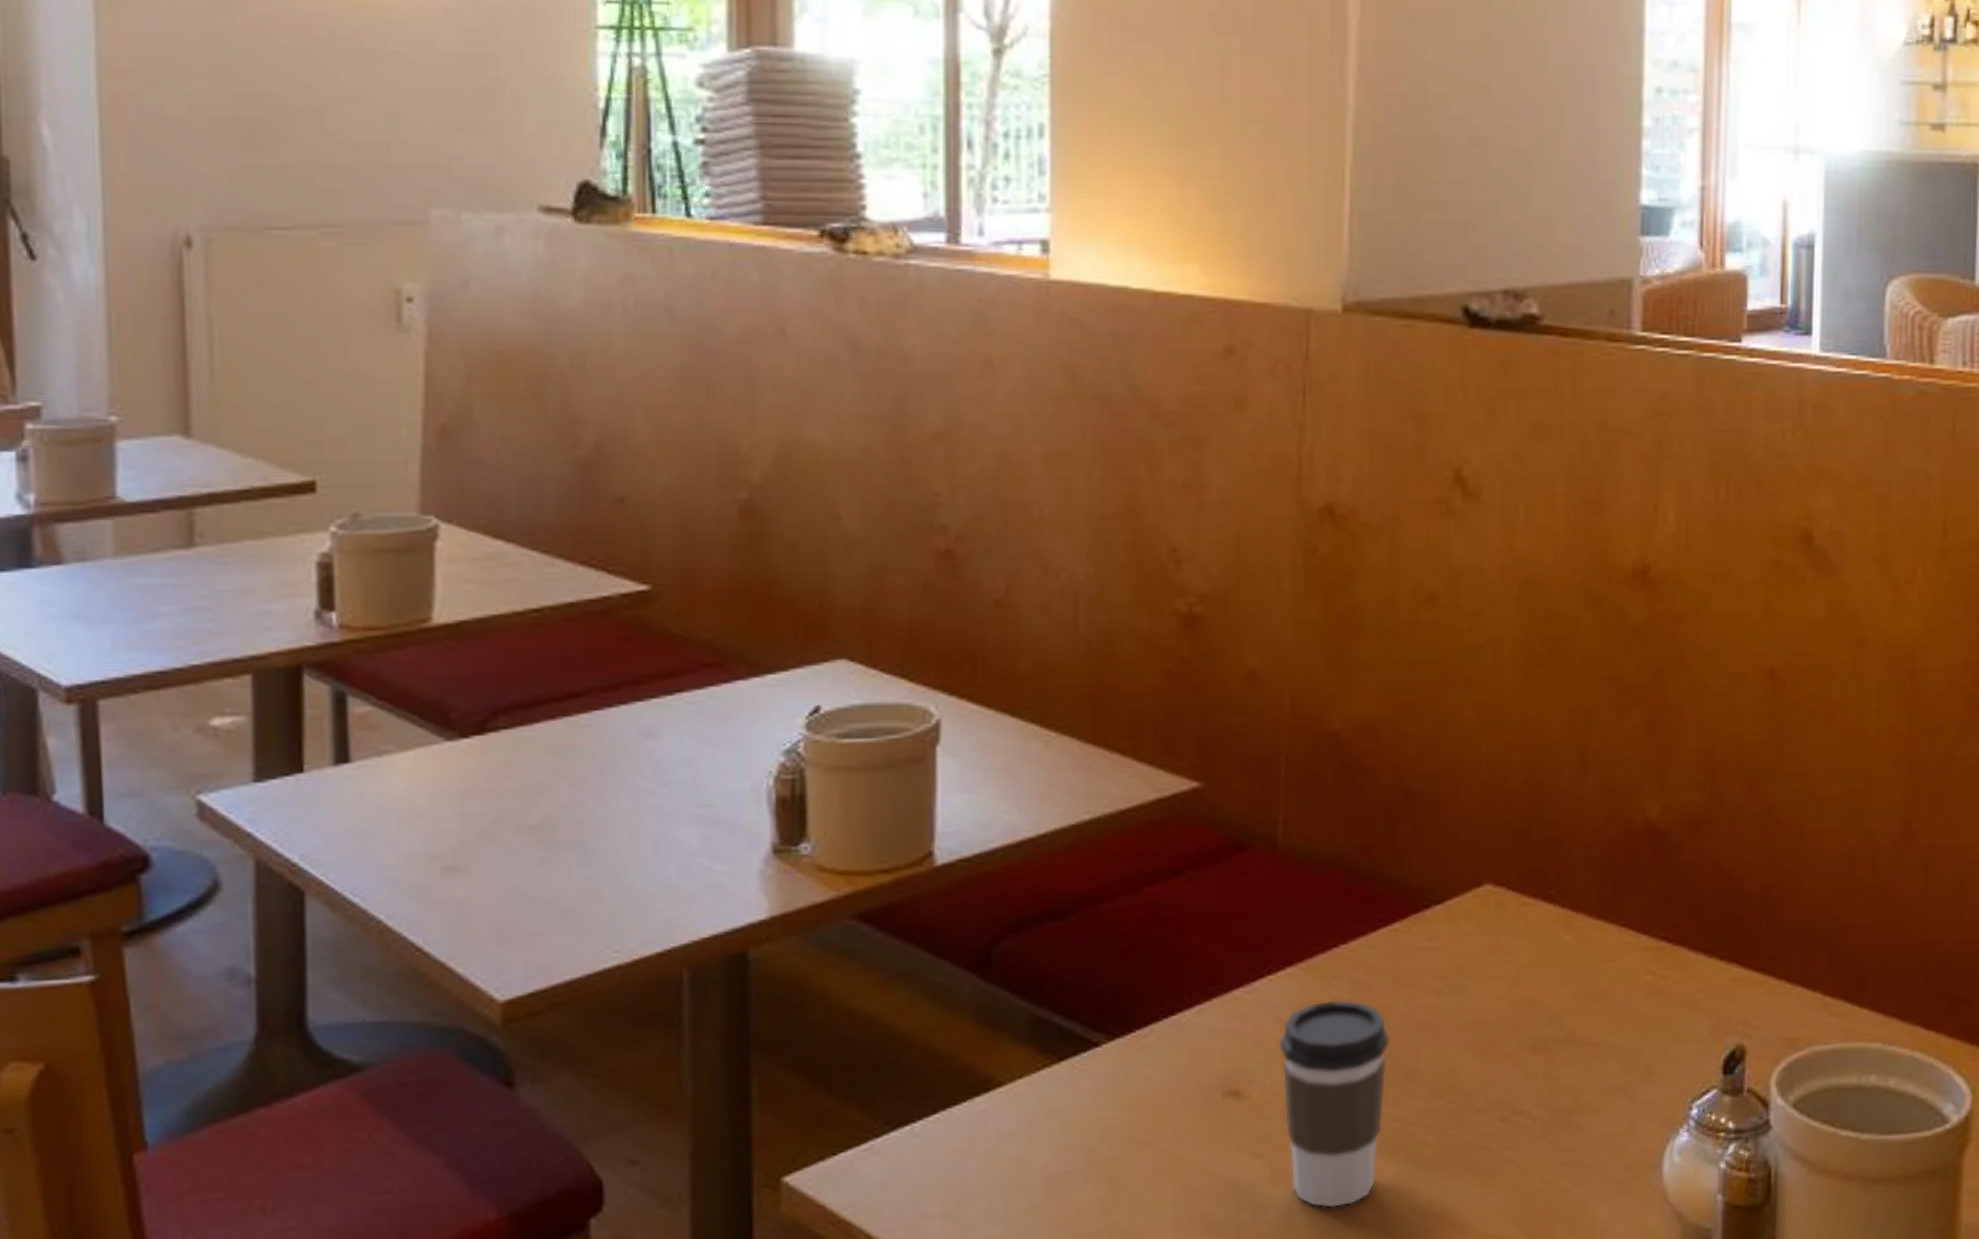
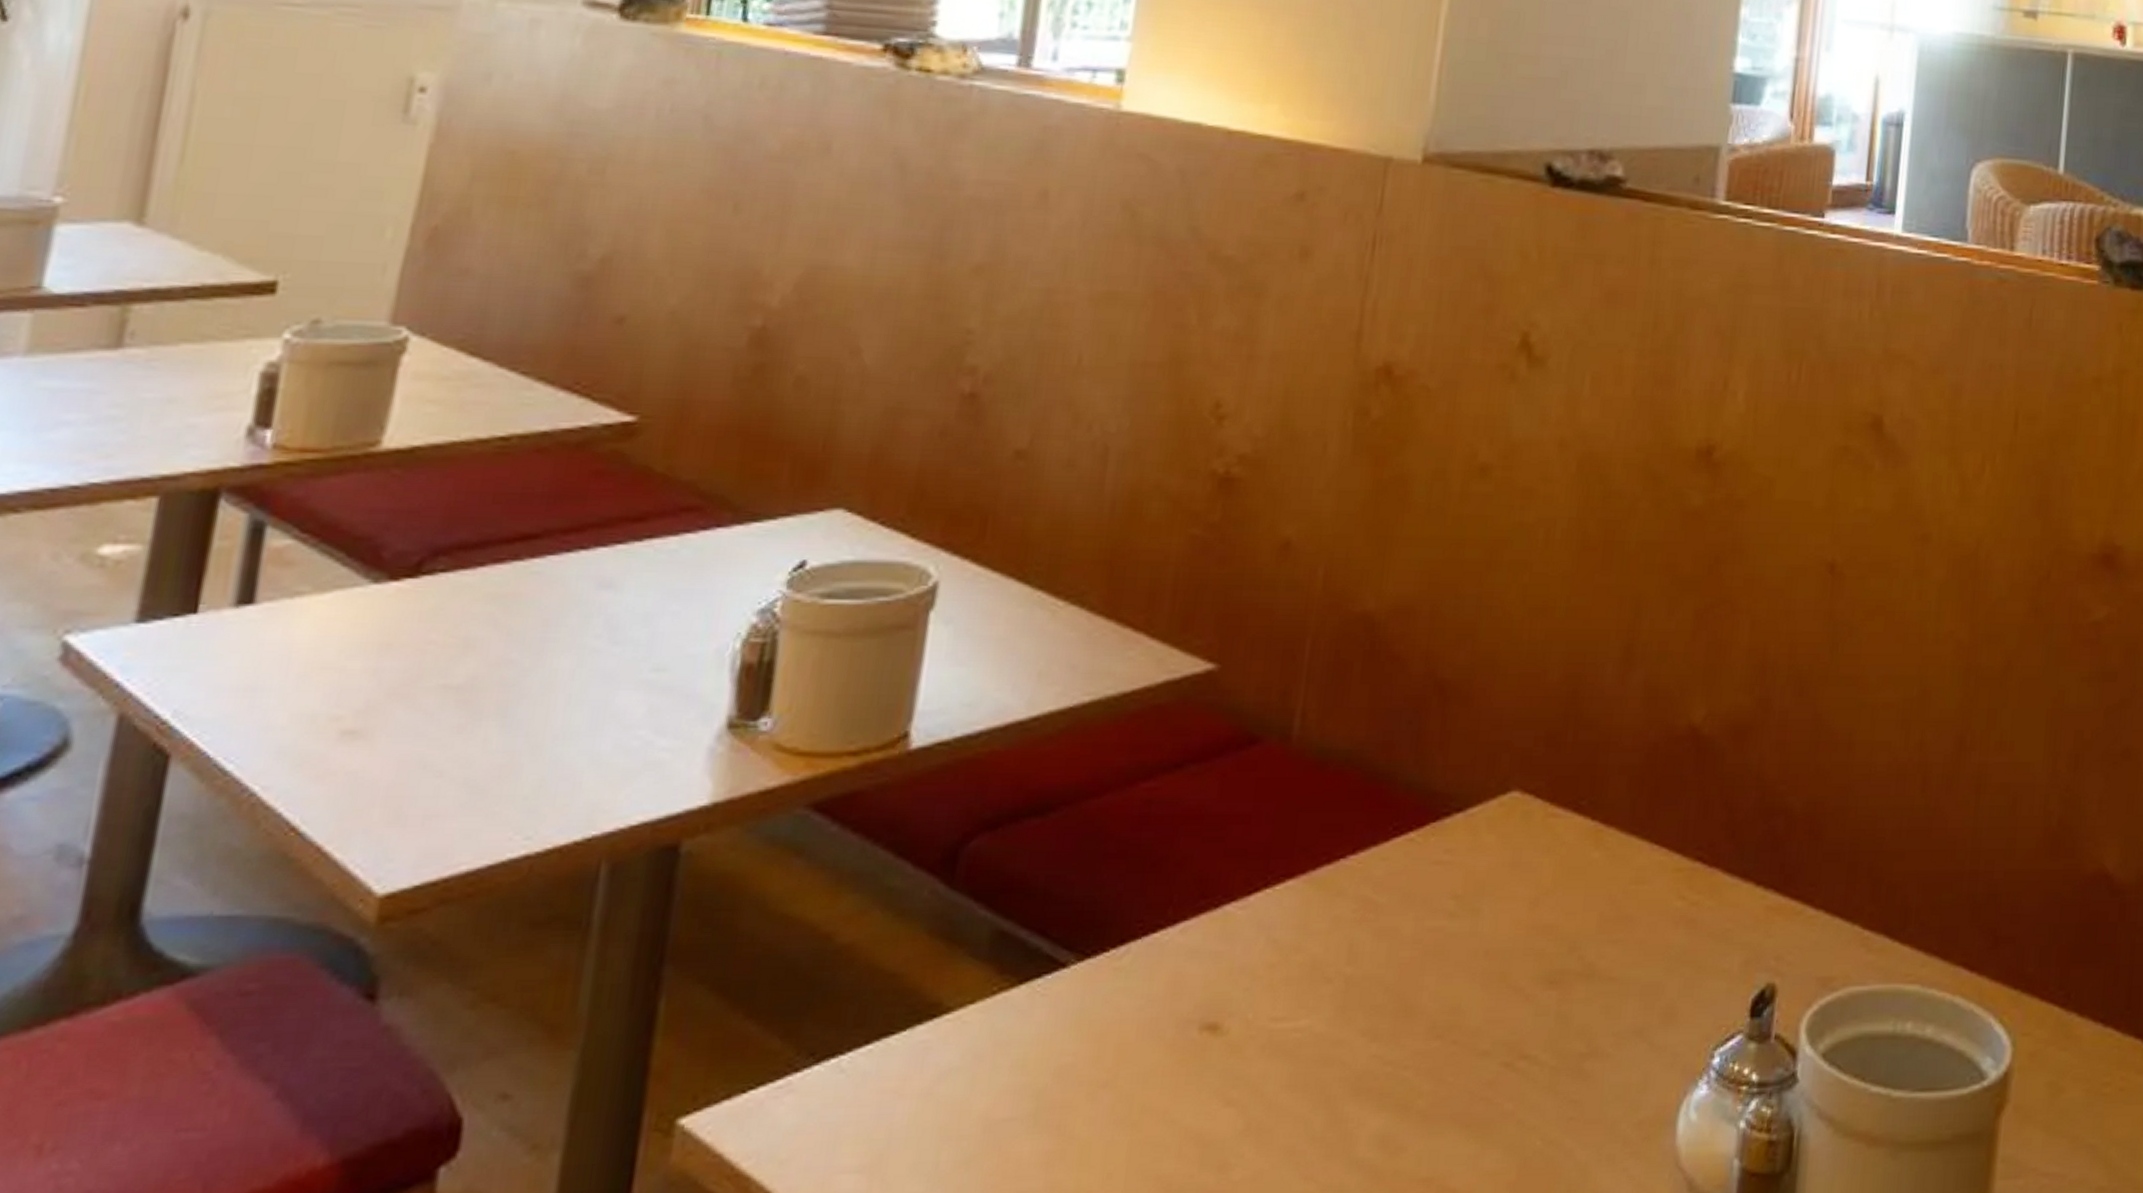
coffee cup: present [1278,999,1391,1209] -> none [1264,919,1393,1169]

